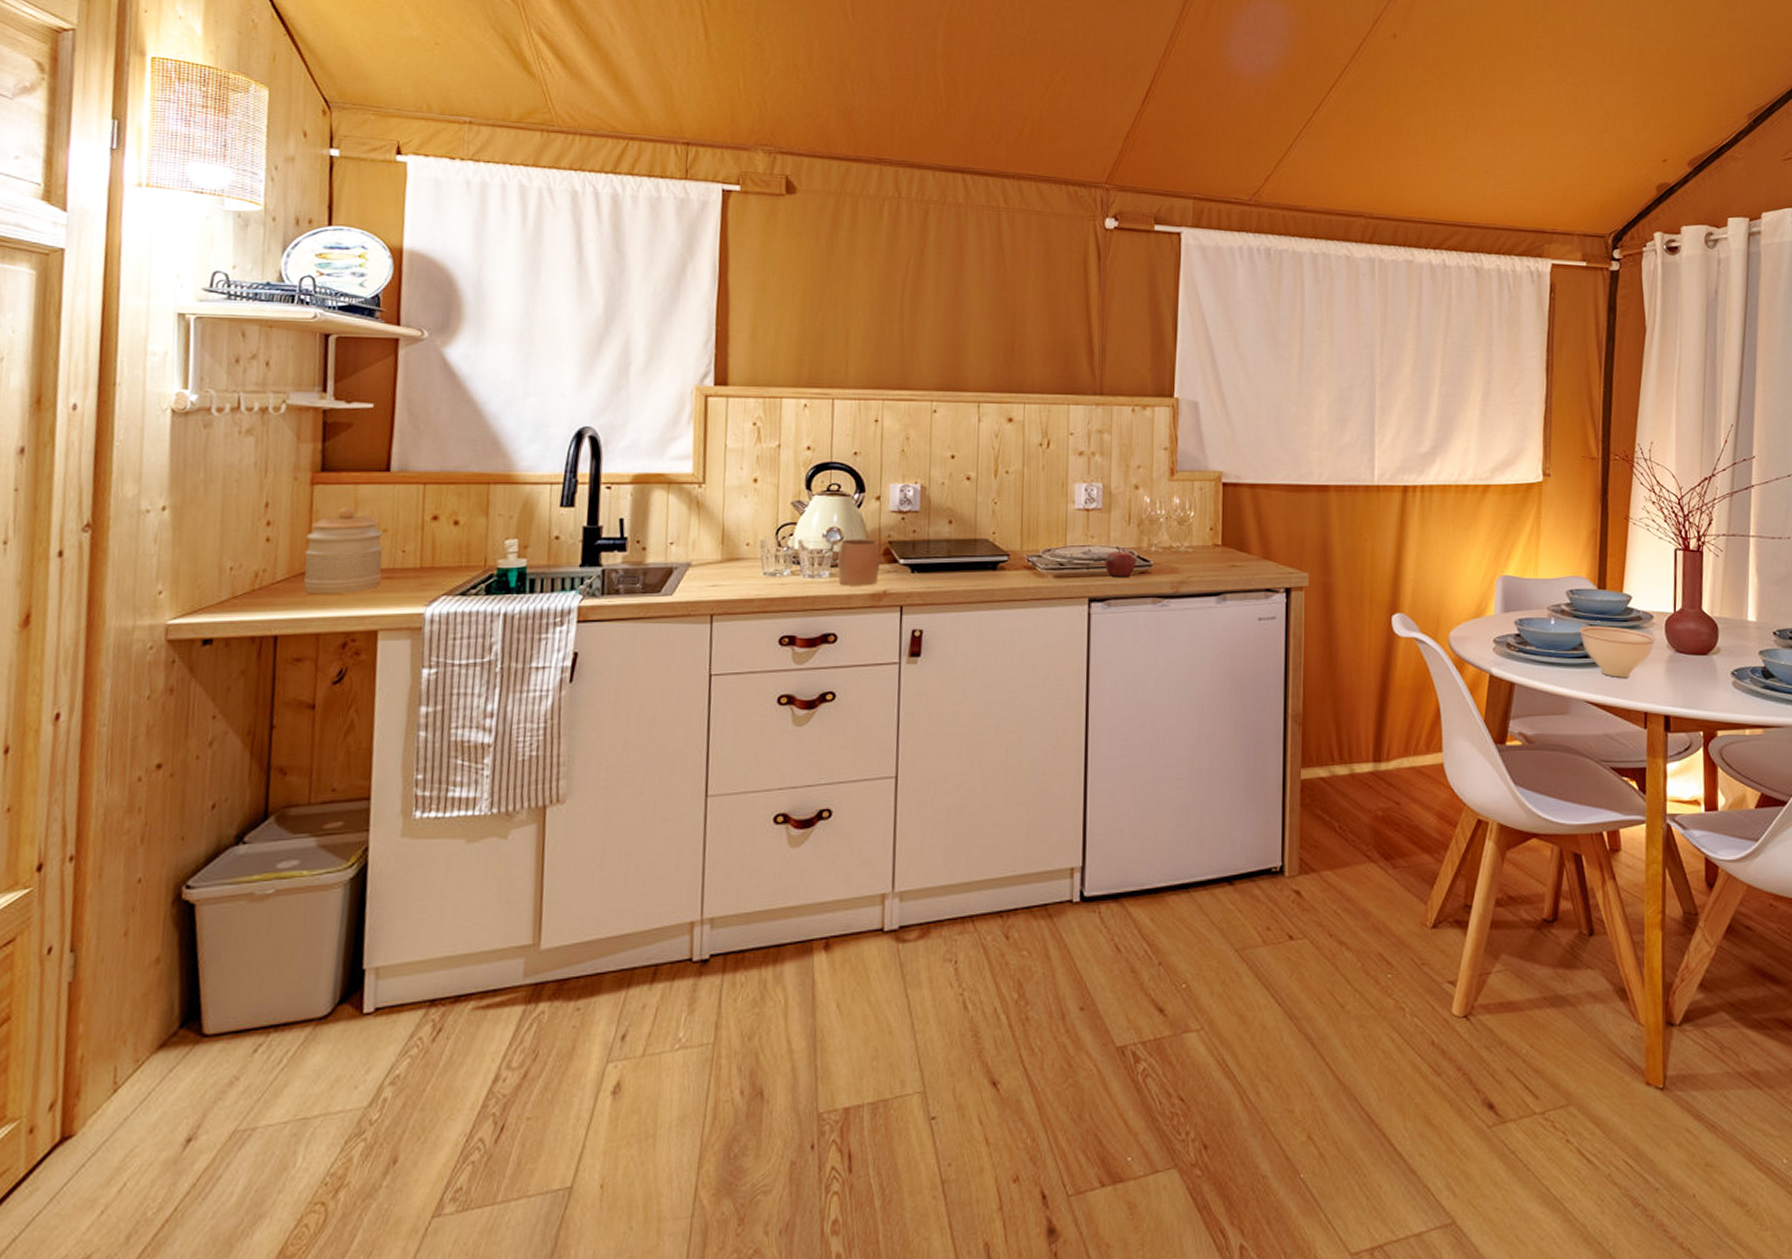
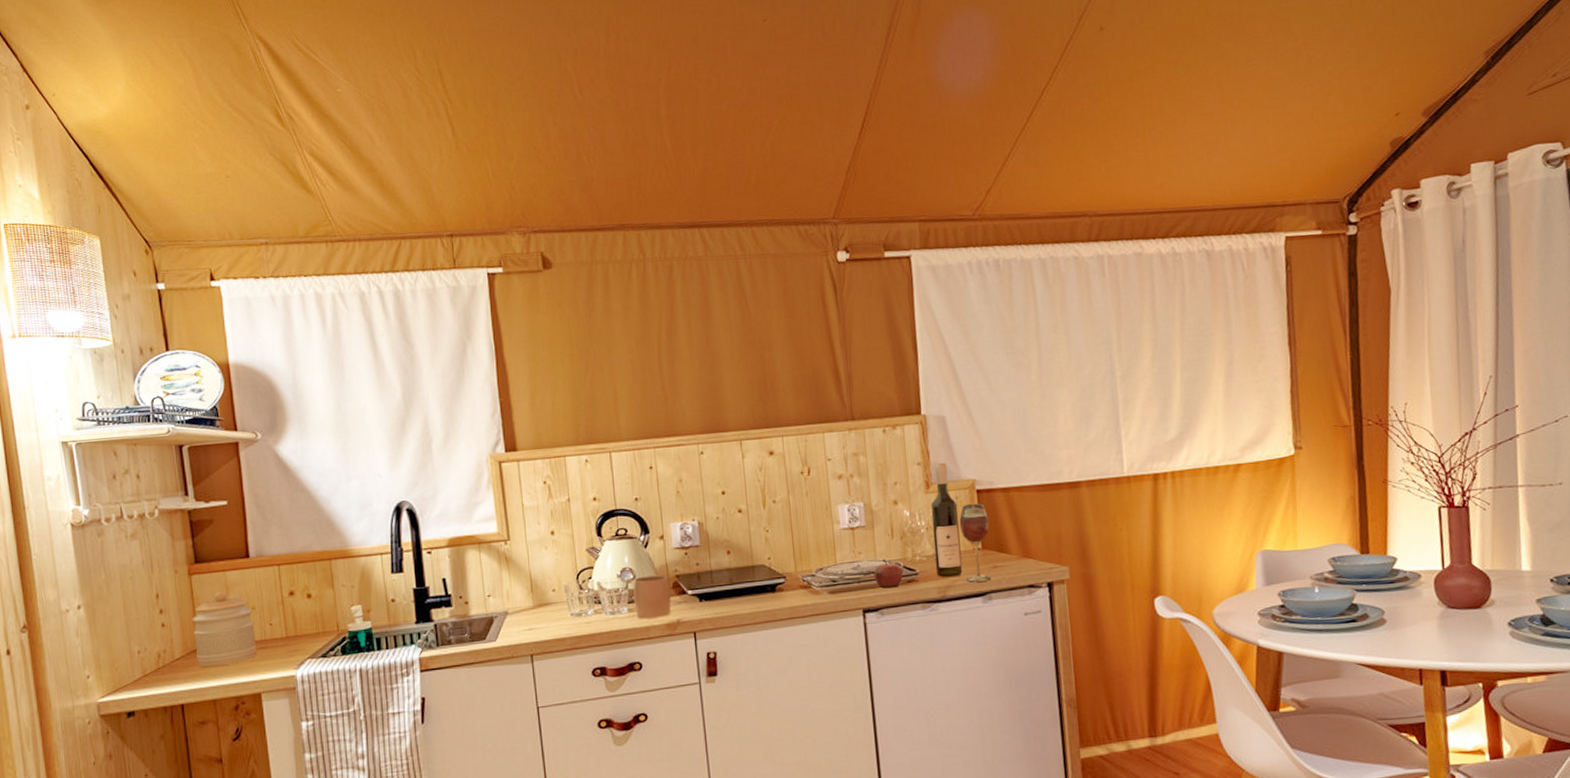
bottle: none [1170,450,1201,573] -> present [930,462,963,578]
wineglass: none [1201,497,1232,580] -> present [959,503,991,582]
bowl: present [1579,626,1655,678] -> none [1344,589,1425,638]

